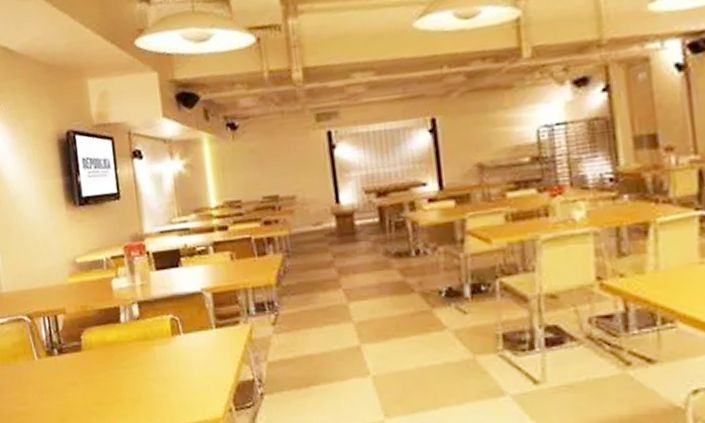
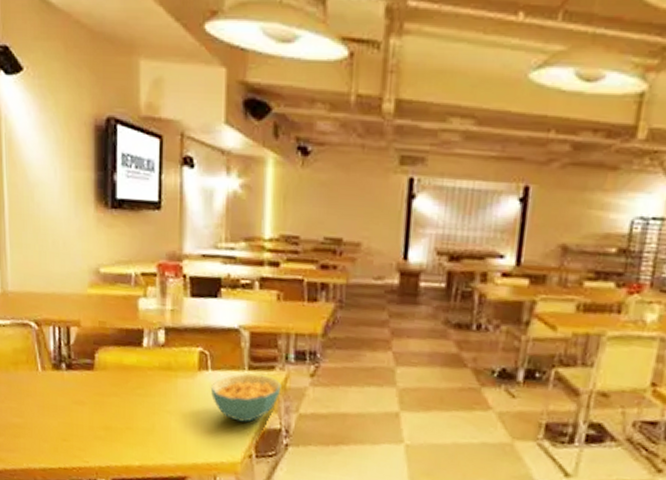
cereal bowl: none [184,331,248,378] -> present [210,374,282,423]

